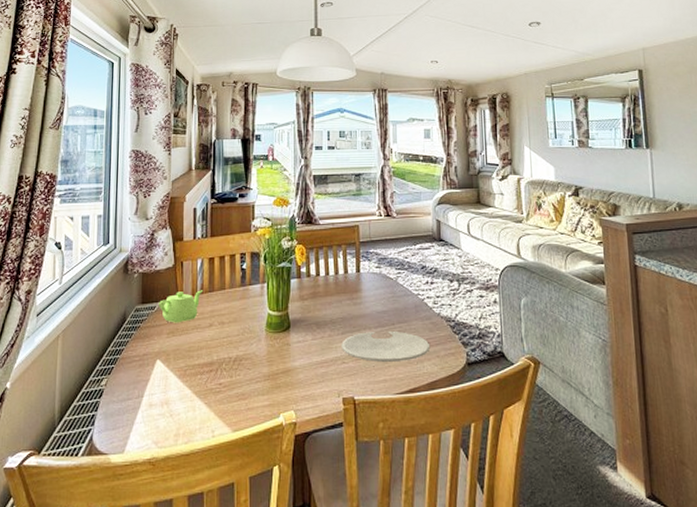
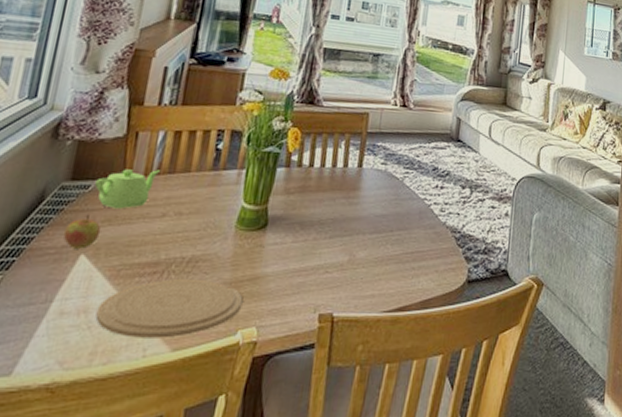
apple: none [142,329,168,356] -> present [63,214,101,249]
plate: none [174,374,280,422] -> present [95,278,243,338]
plate: present [341,332,431,362] -> none [326,237,430,275]

